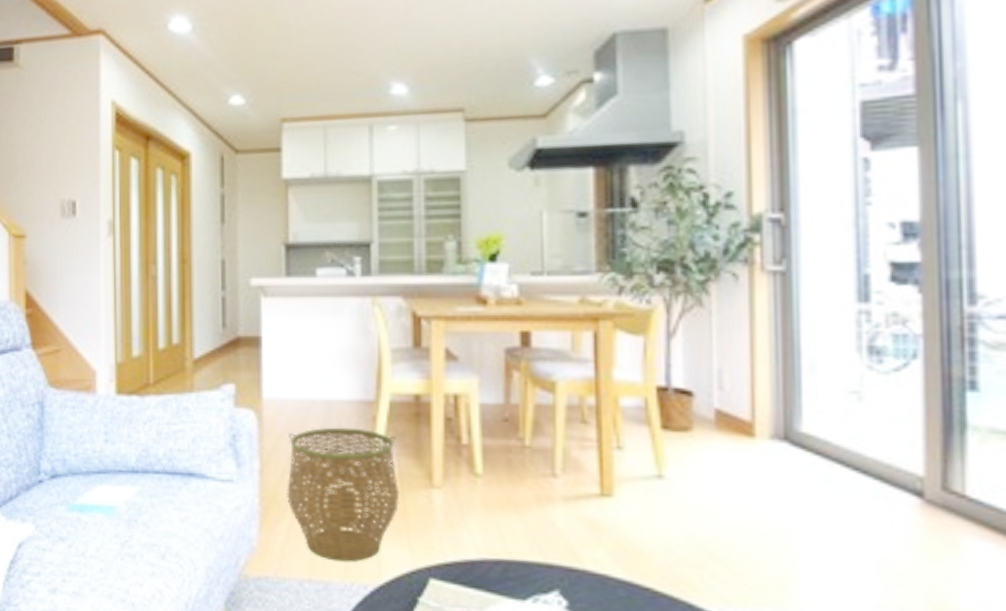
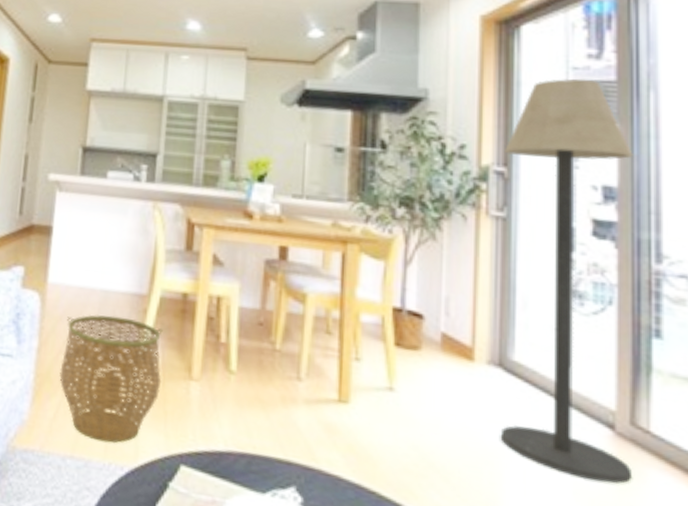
floor lamp: none [780,96,945,556] -> present [500,79,633,483]

